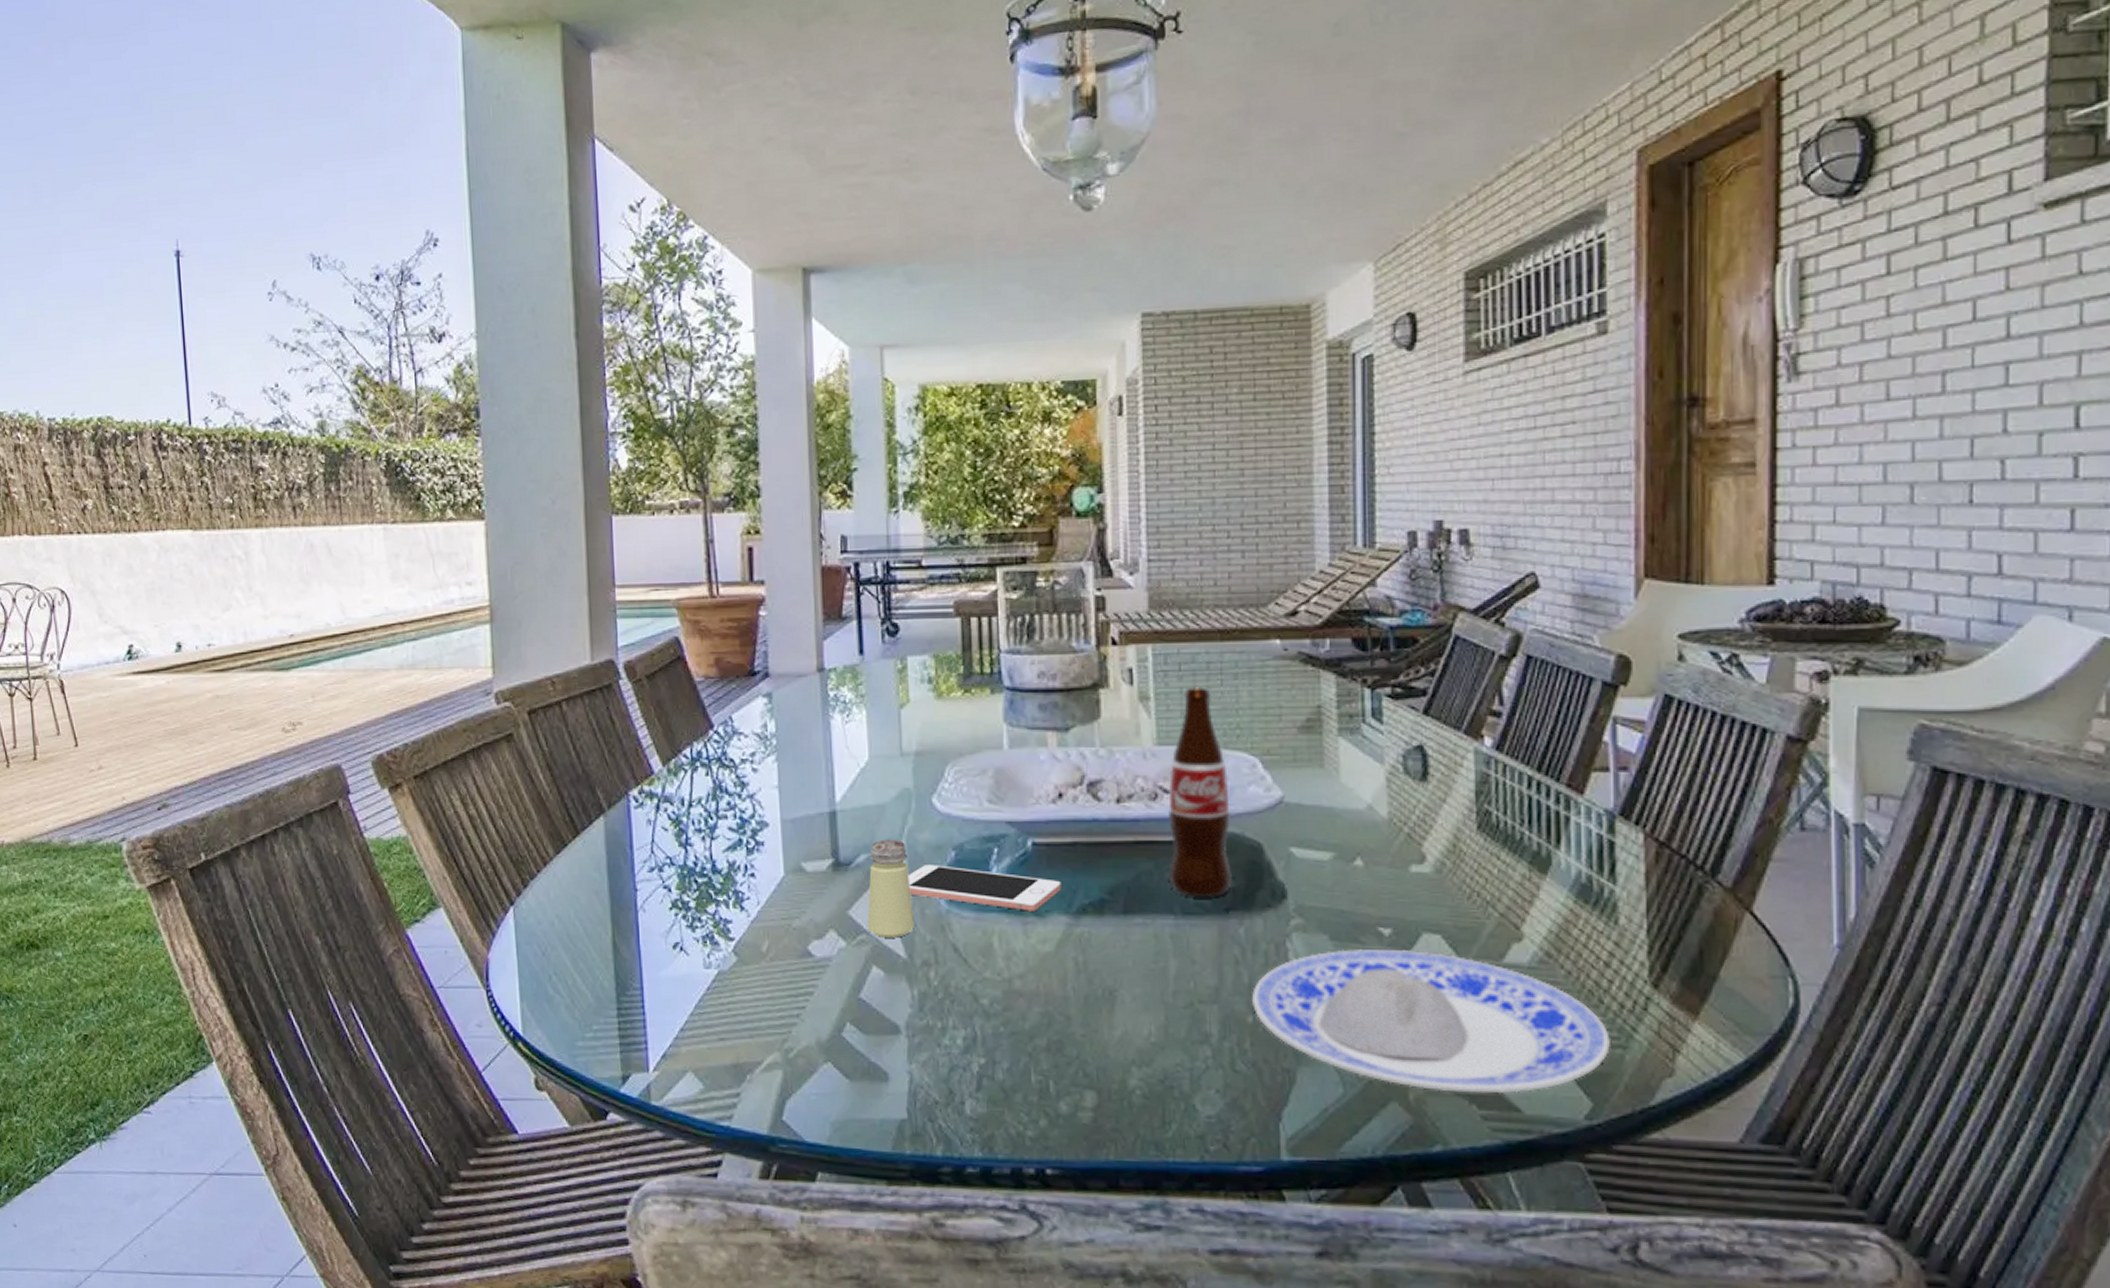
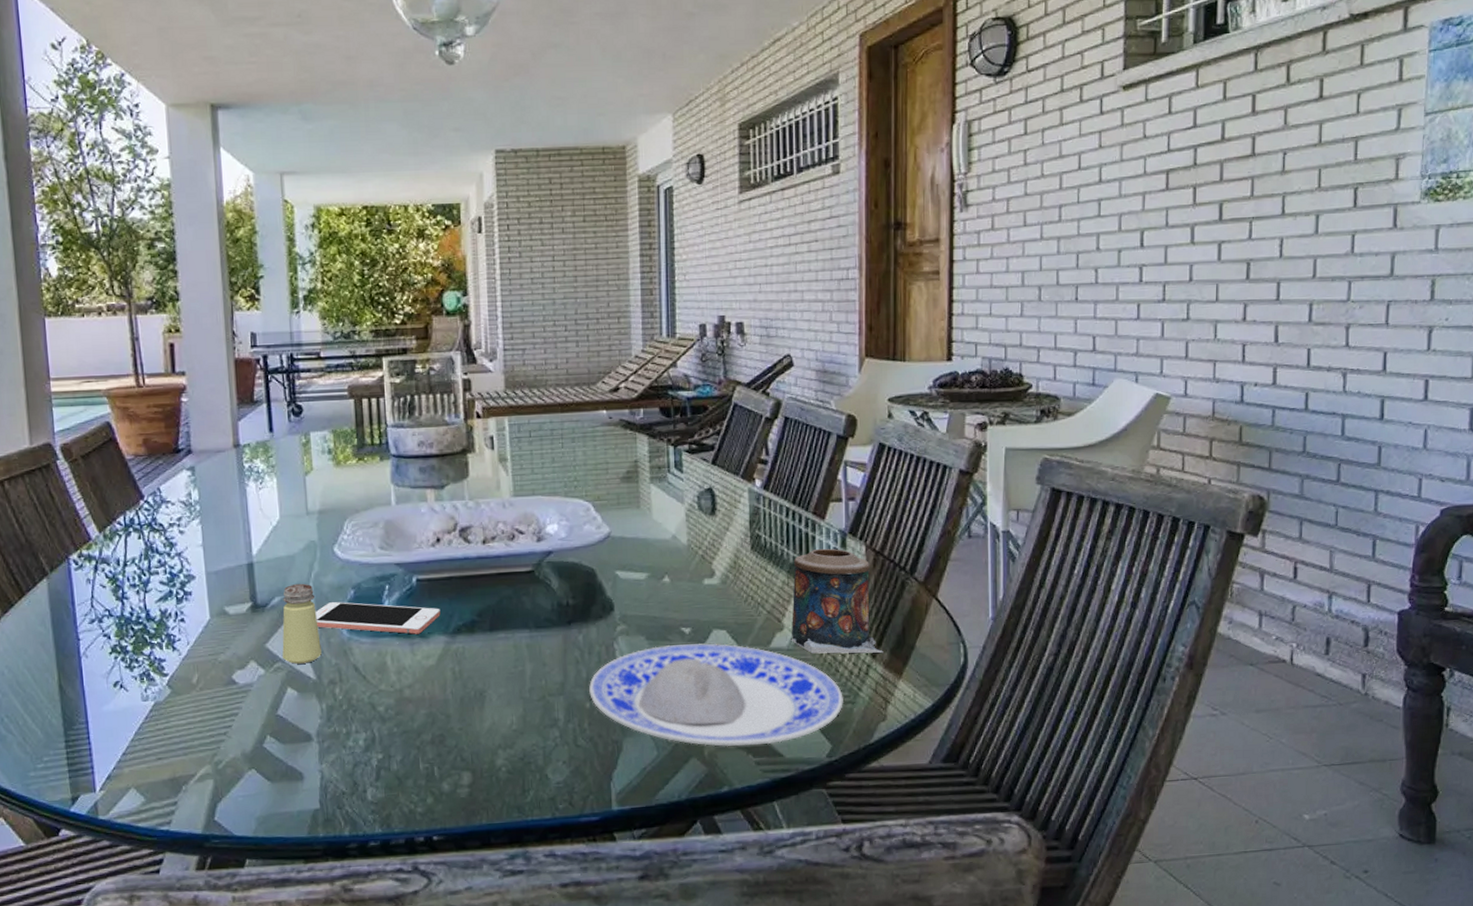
bottle: present [1167,687,1232,899] -> none [522,449,572,615]
candle: none [1533,833,1670,983] -> present [791,548,883,654]

